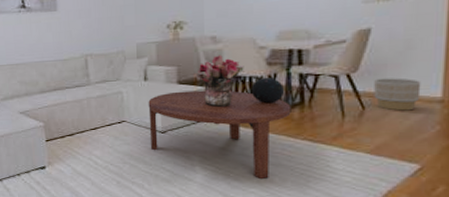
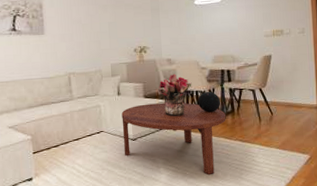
planter: present [374,78,421,111] -> none [277,91,305,115]

